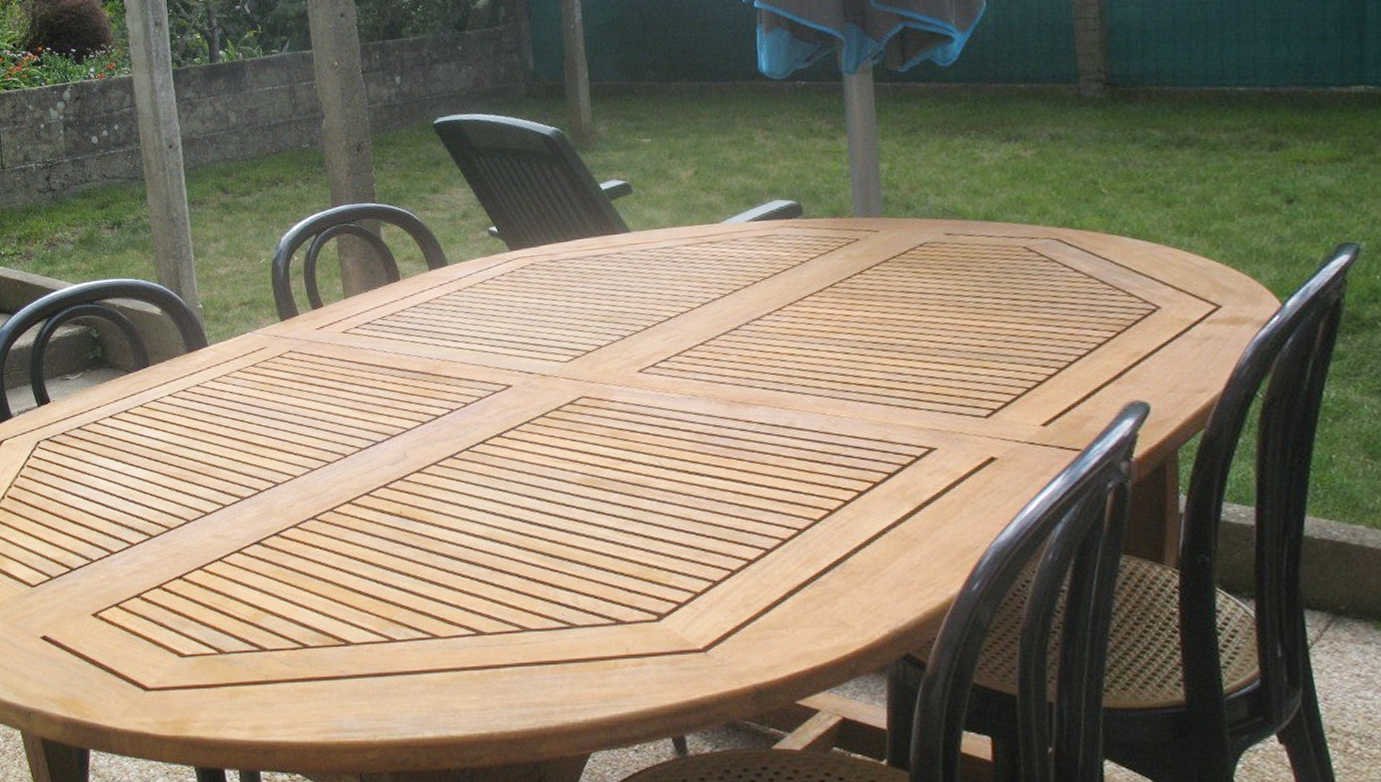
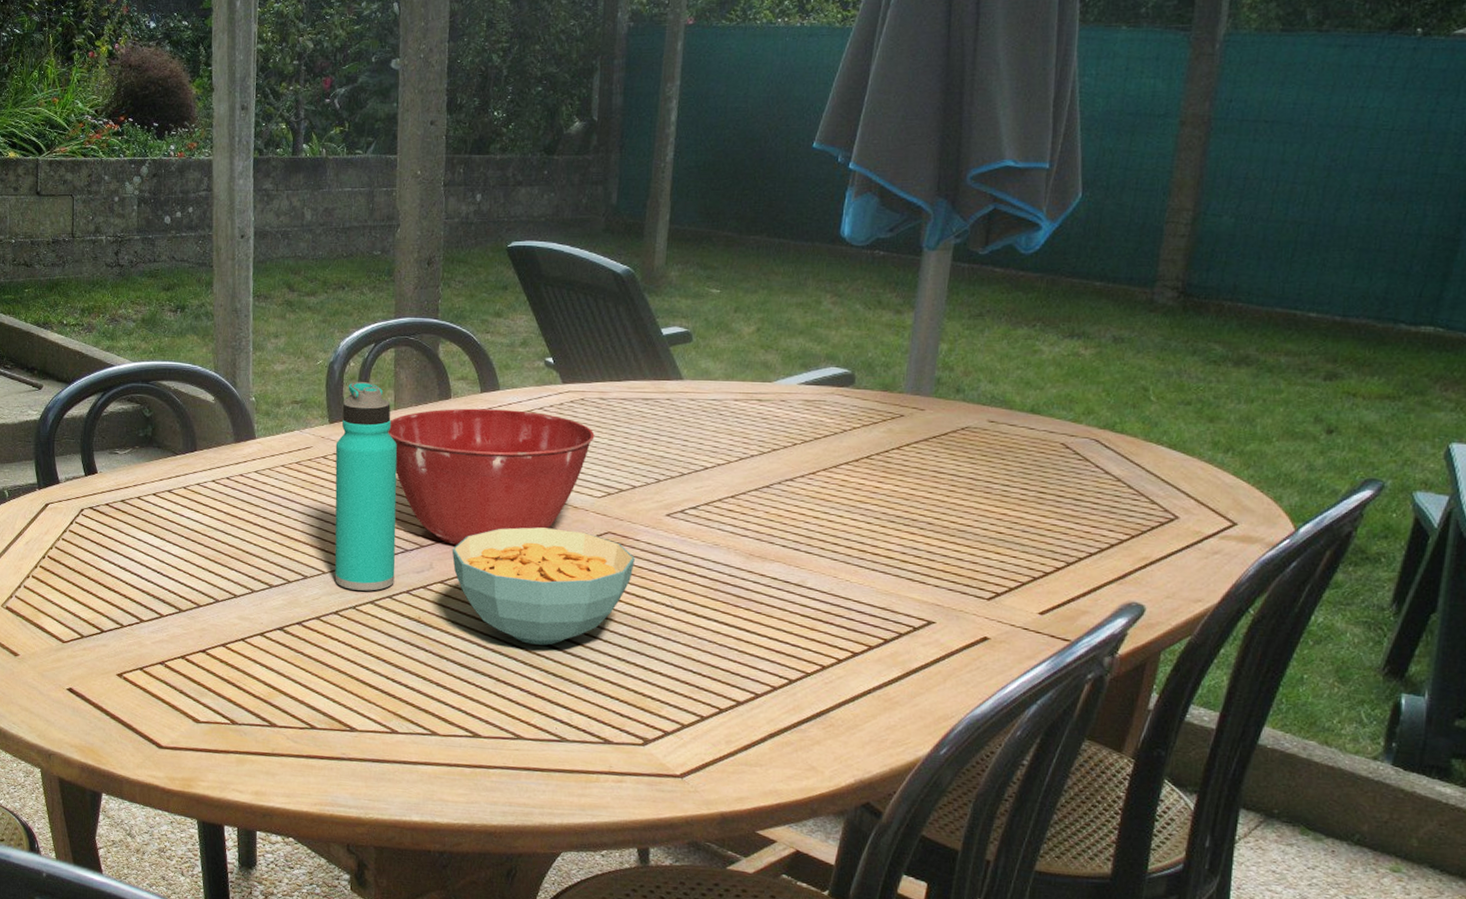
water bottle: none [290,274,370,492] -> present [334,381,398,591]
mixing bowl: none [341,283,551,431] -> present [388,408,595,545]
cereal bowl: none [424,399,615,526] -> present [452,527,635,645]

